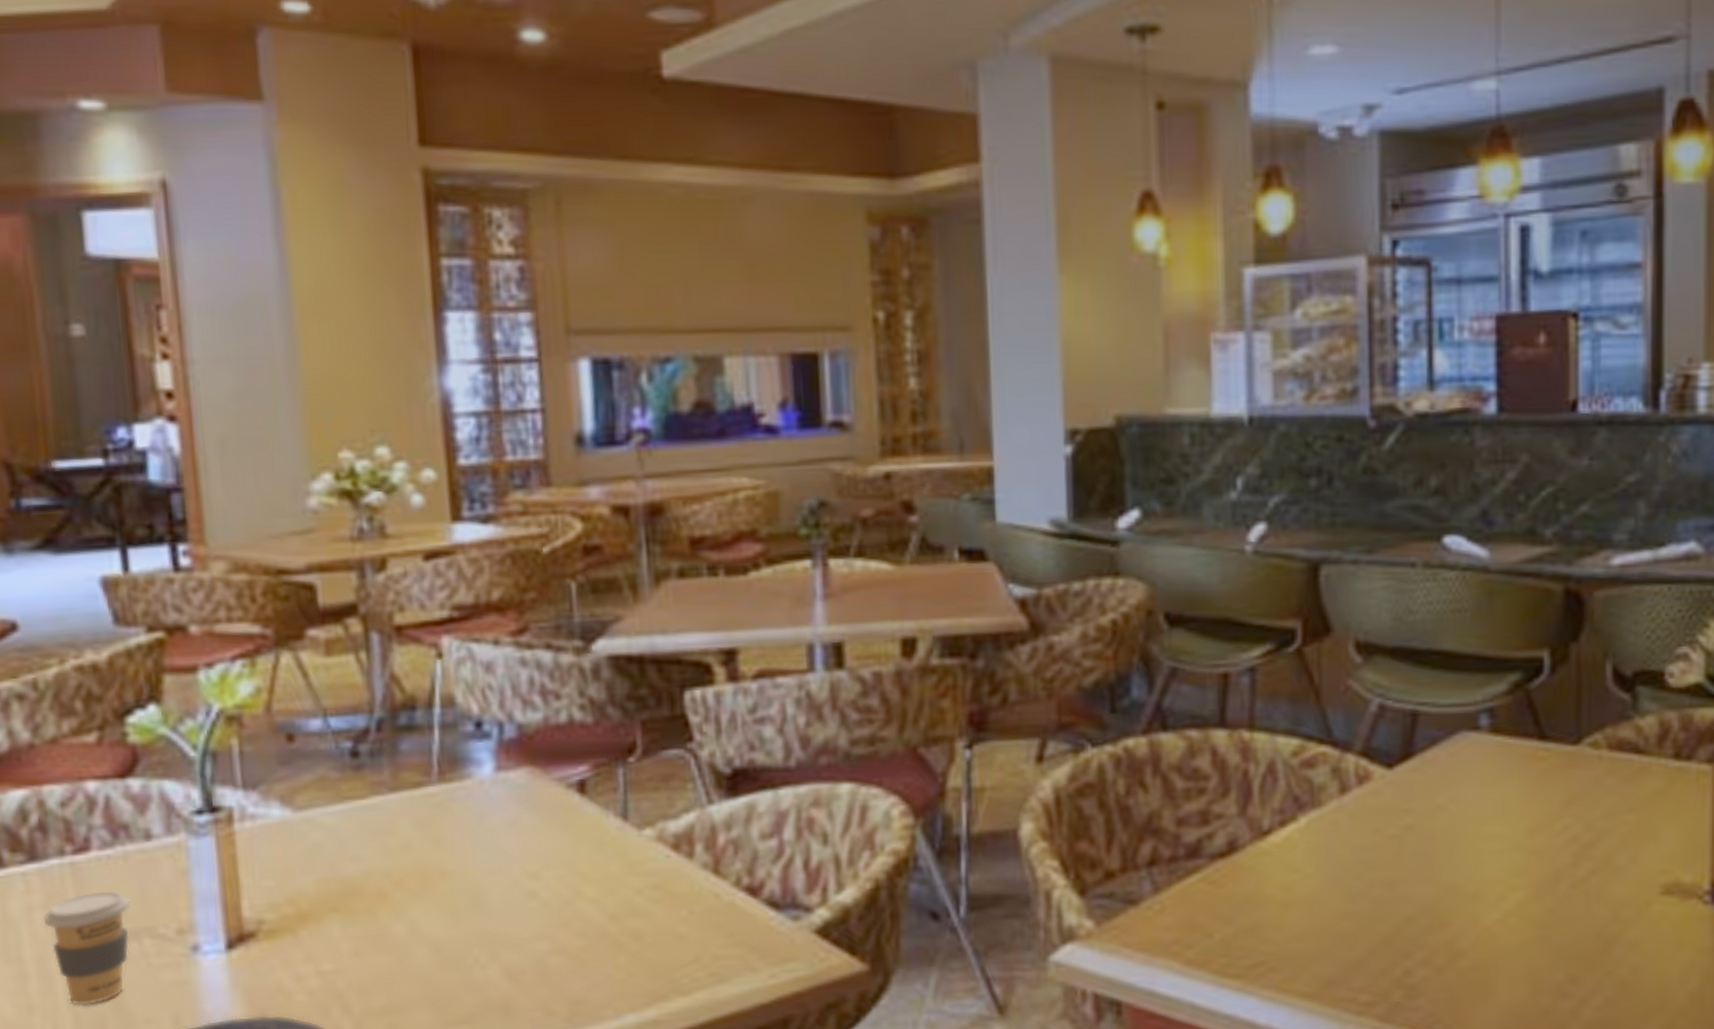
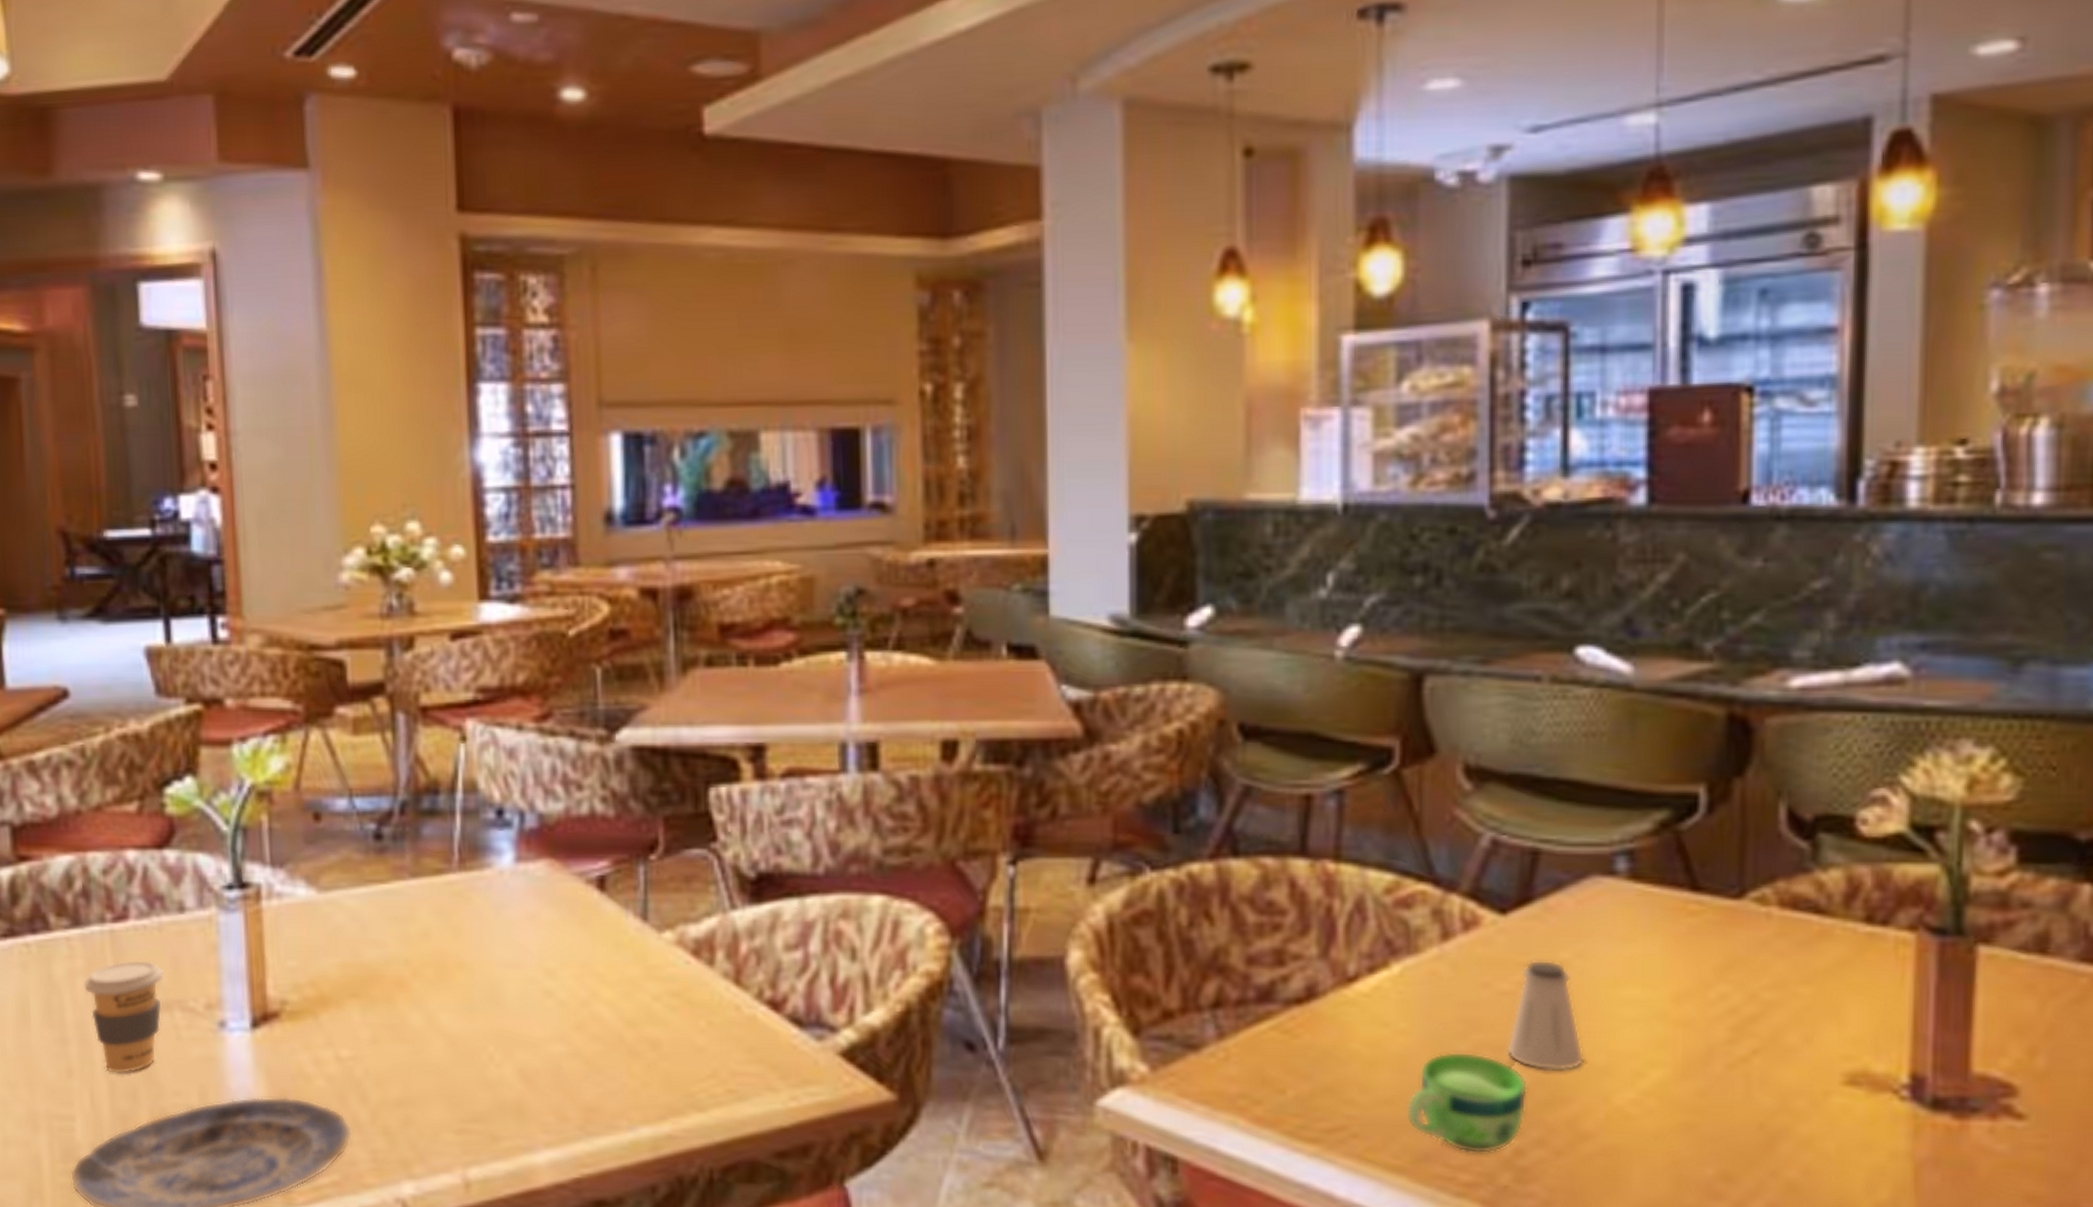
cup: none [1313,889,1413,977] -> present [1405,1051,1527,1154]
saltshaker: none [1396,805,1459,901] -> present [1507,959,1585,1072]

